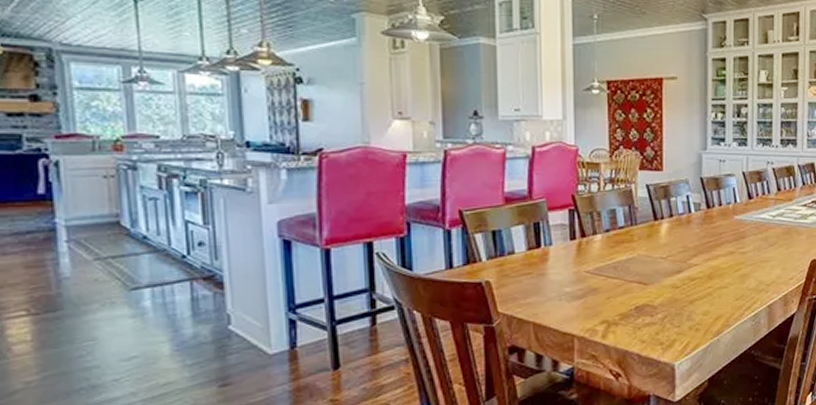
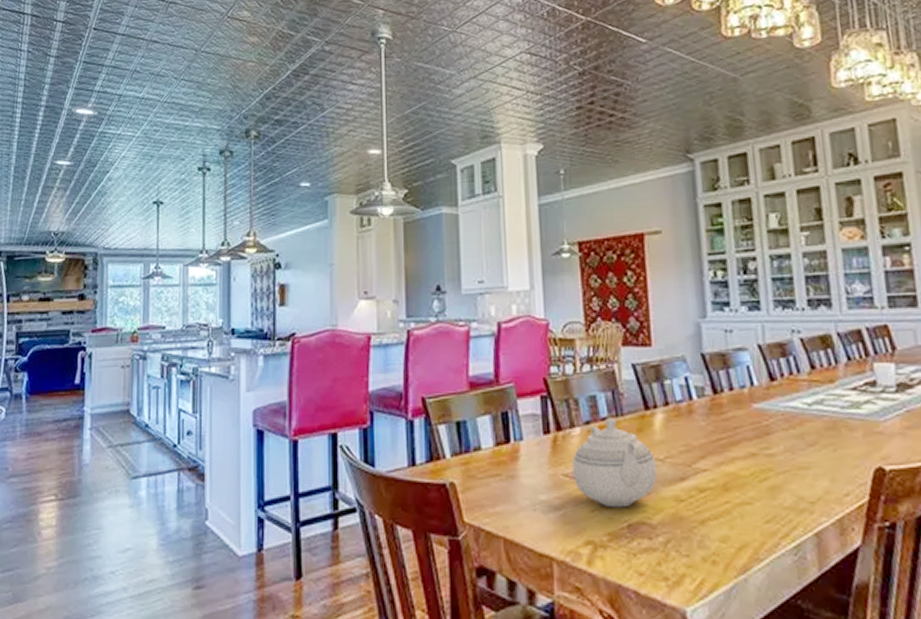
teapot: none [593,226,661,295] -> present [572,417,658,508]

